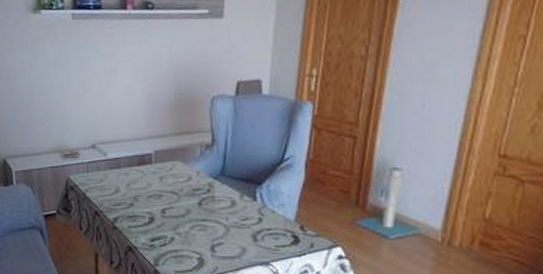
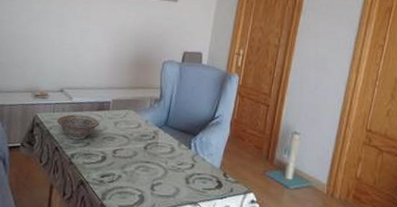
decorative bowl: none [92,172,142,201] -> present [57,114,100,140]

